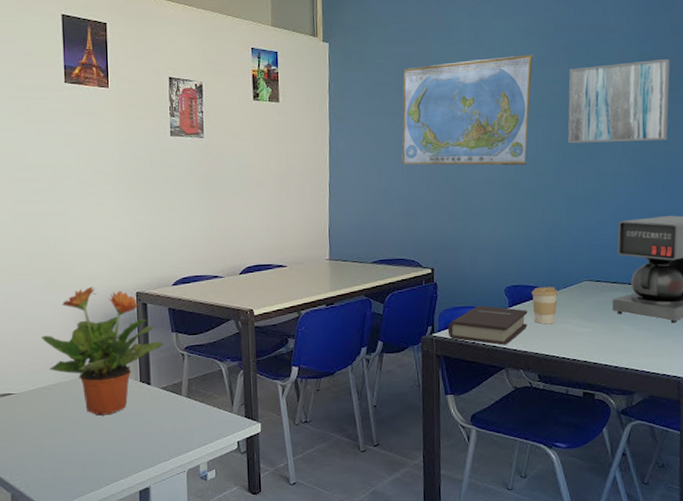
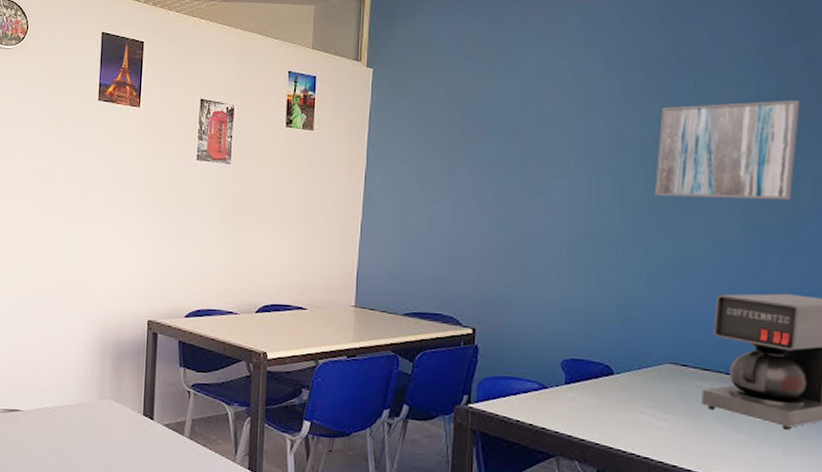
potted plant: present [42,286,163,416] -> none [52,309,170,446]
world map: present [402,54,533,166] -> none [447,88,616,217]
book: present [447,305,528,345] -> none [487,378,589,429]
coffee cup: present [531,287,559,325] -> none [595,365,631,411]

